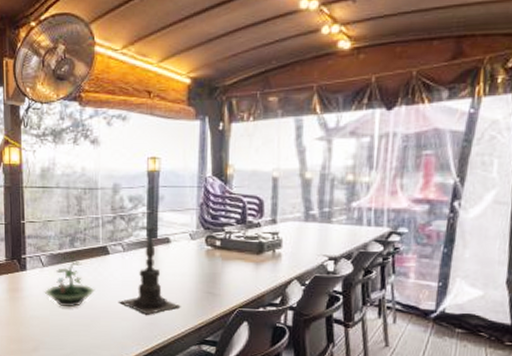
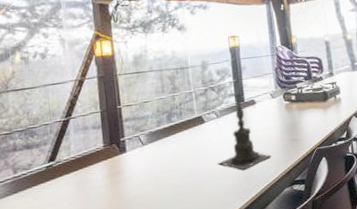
terrarium: present [44,255,95,307] -> none [146,129,195,180]

